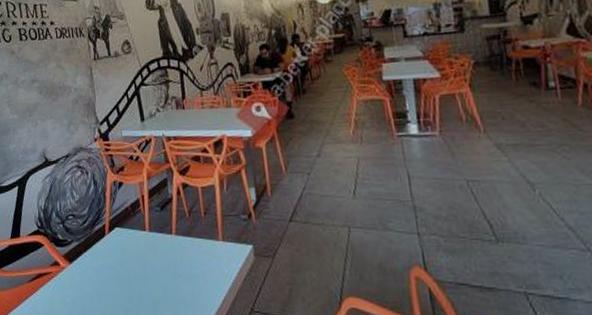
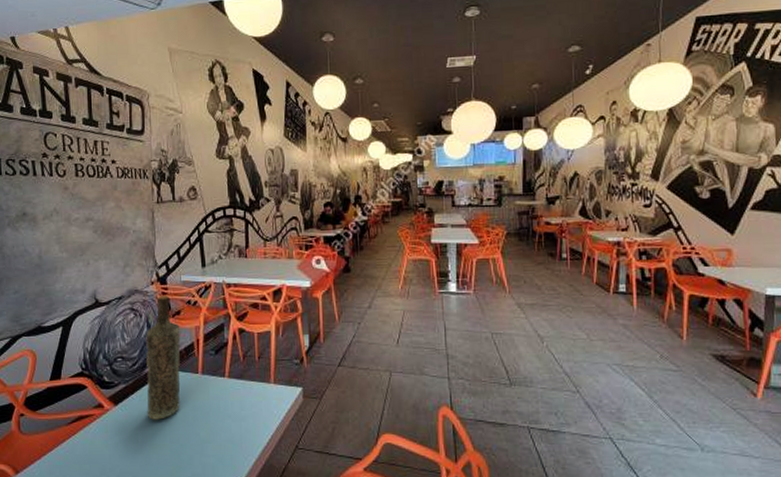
bottle: none [93,150,131,278] -> present [146,294,181,420]

